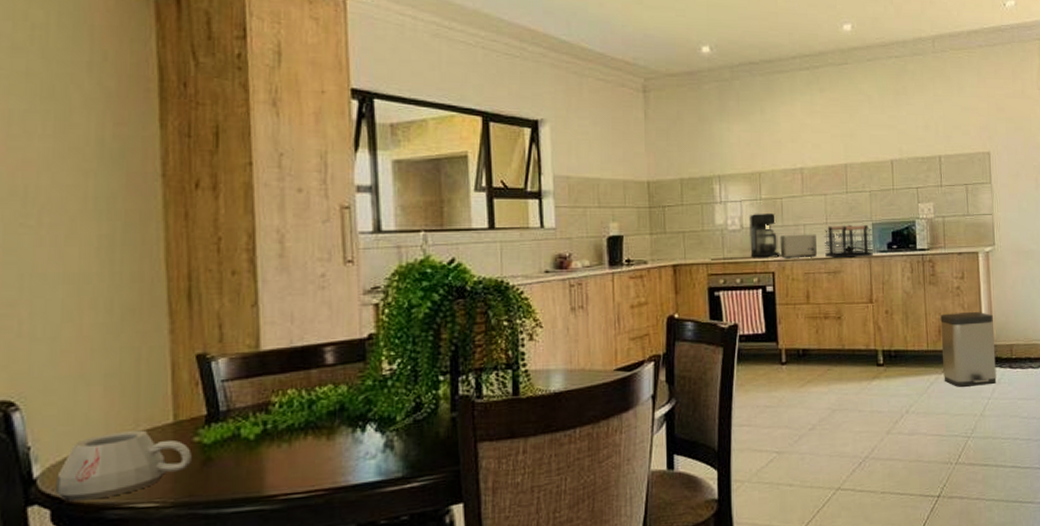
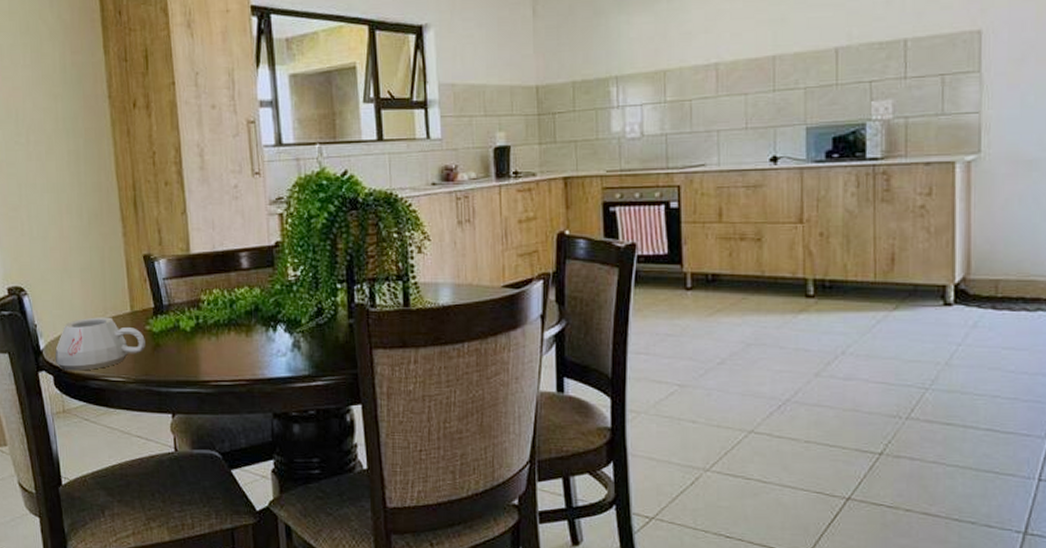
coffee maker: present [750,214,780,258] -> none [652,118,687,170]
toaster: present [780,234,818,259] -> none [687,141,734,171]
dish rack: present [824,225,873,259] -> none [742,130,806,171]
pedal bin: present [940,311,997,387] -> none [894,236,972,328]

